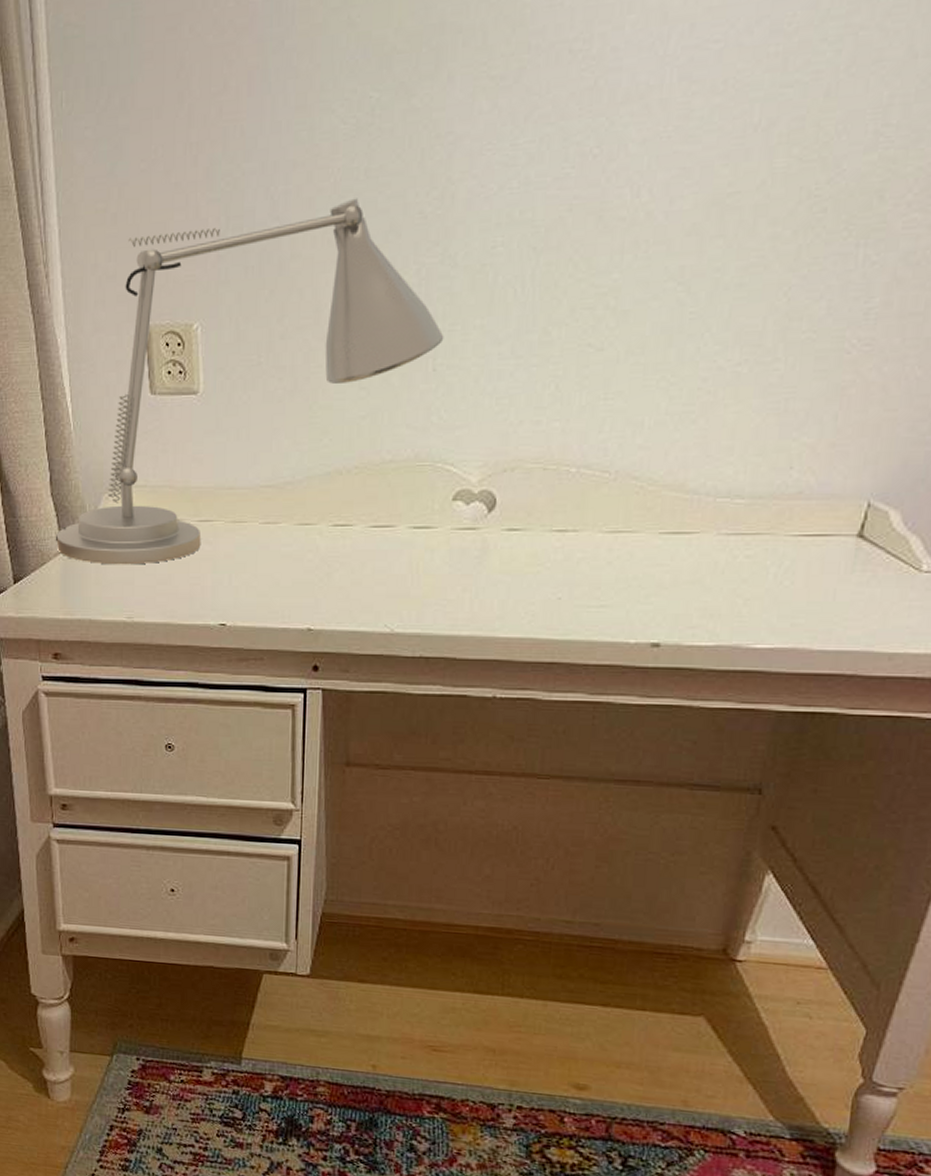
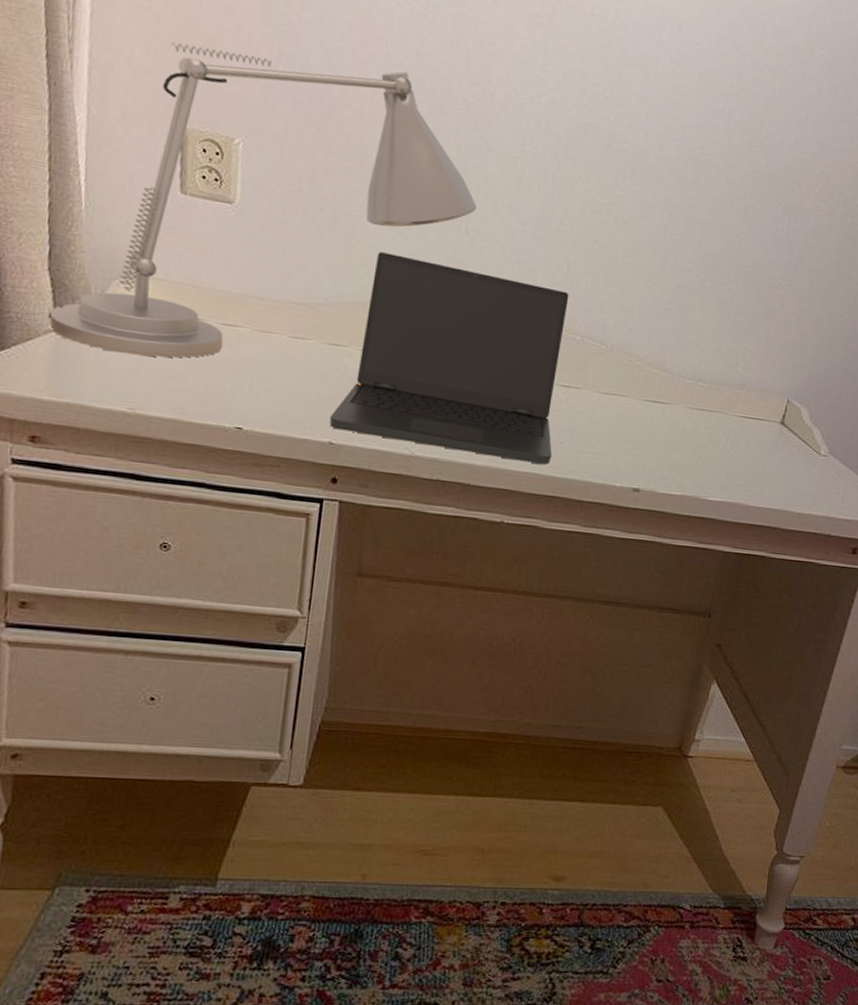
laptop: none [305,412,559,626] -> present [329,252,569,465]

